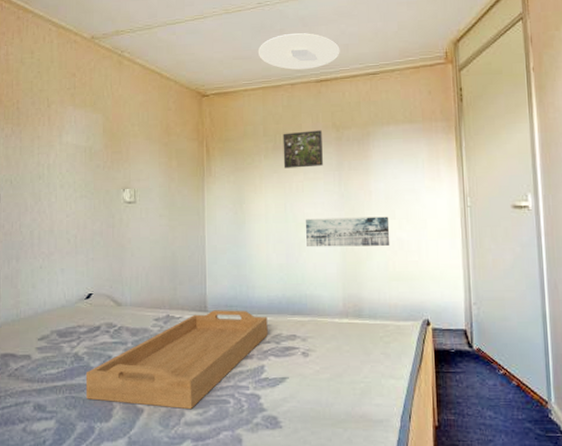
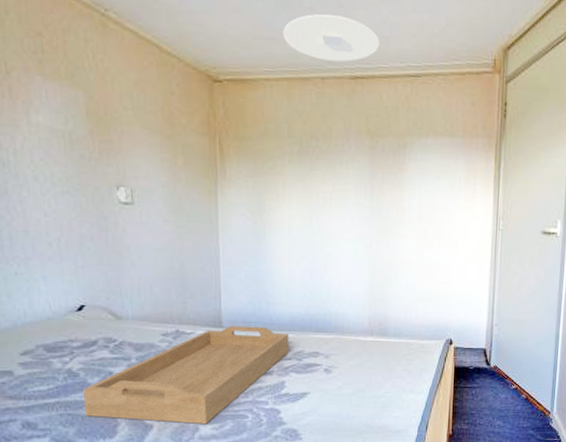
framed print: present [283,130,323,168] -> none [310,135,355,177]
wall art: present [306,216,390,248] -> none [333,233,421,266]

